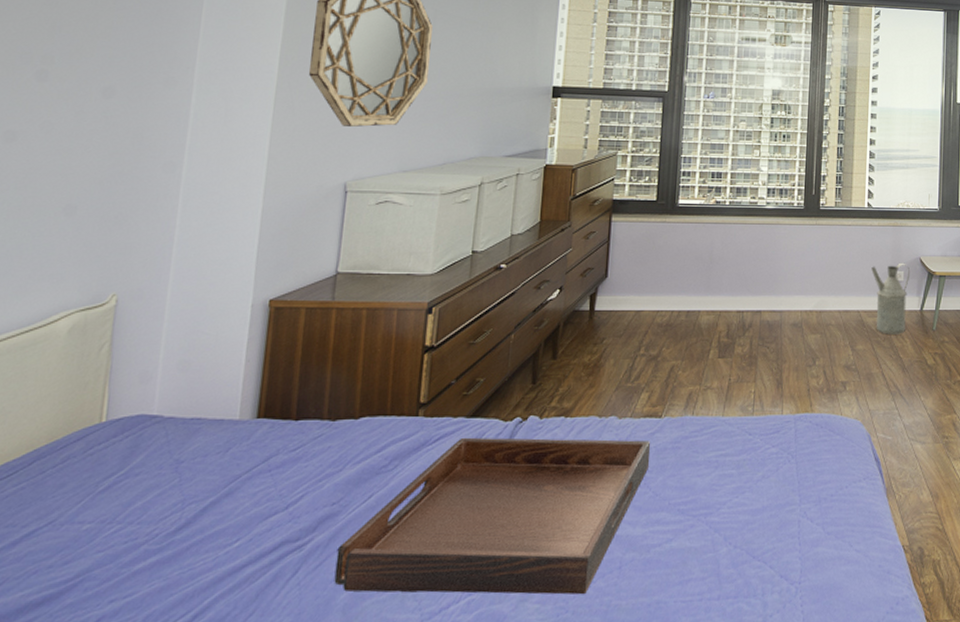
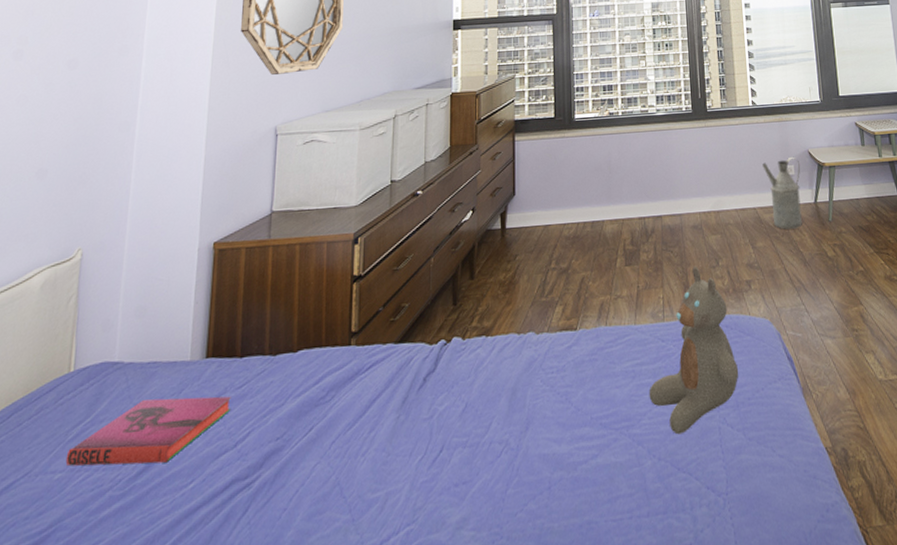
hardback book: none [95,456,285,521] -> present [65,396,232,467]
serving tray: present [334,437,651,595] -> none [281,354,570,528]
teddy bear: none [730,363,825,525] -> present [649,266,739,435]

